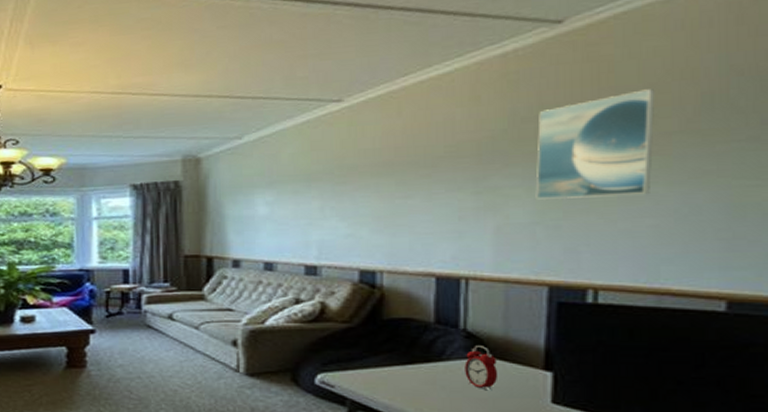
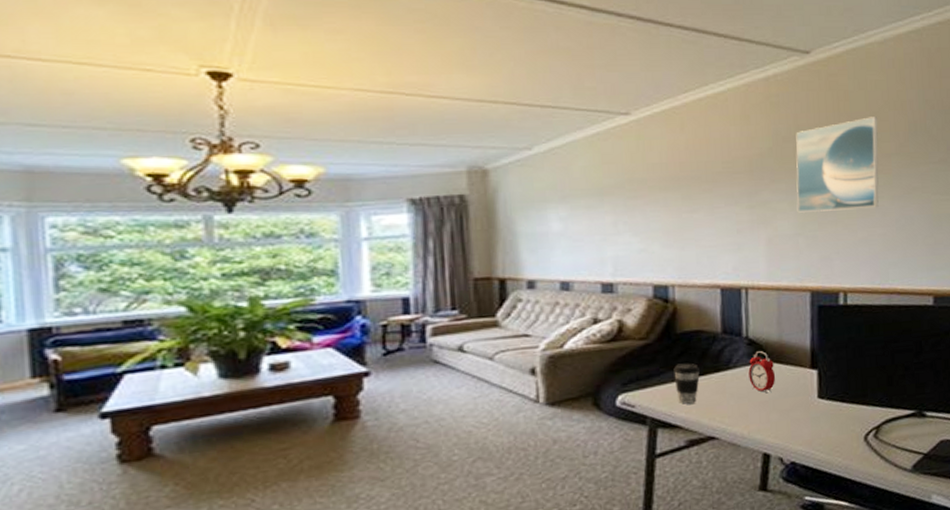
coffee cup: none [378,350,407,391] -> present [673,363,700,404]

